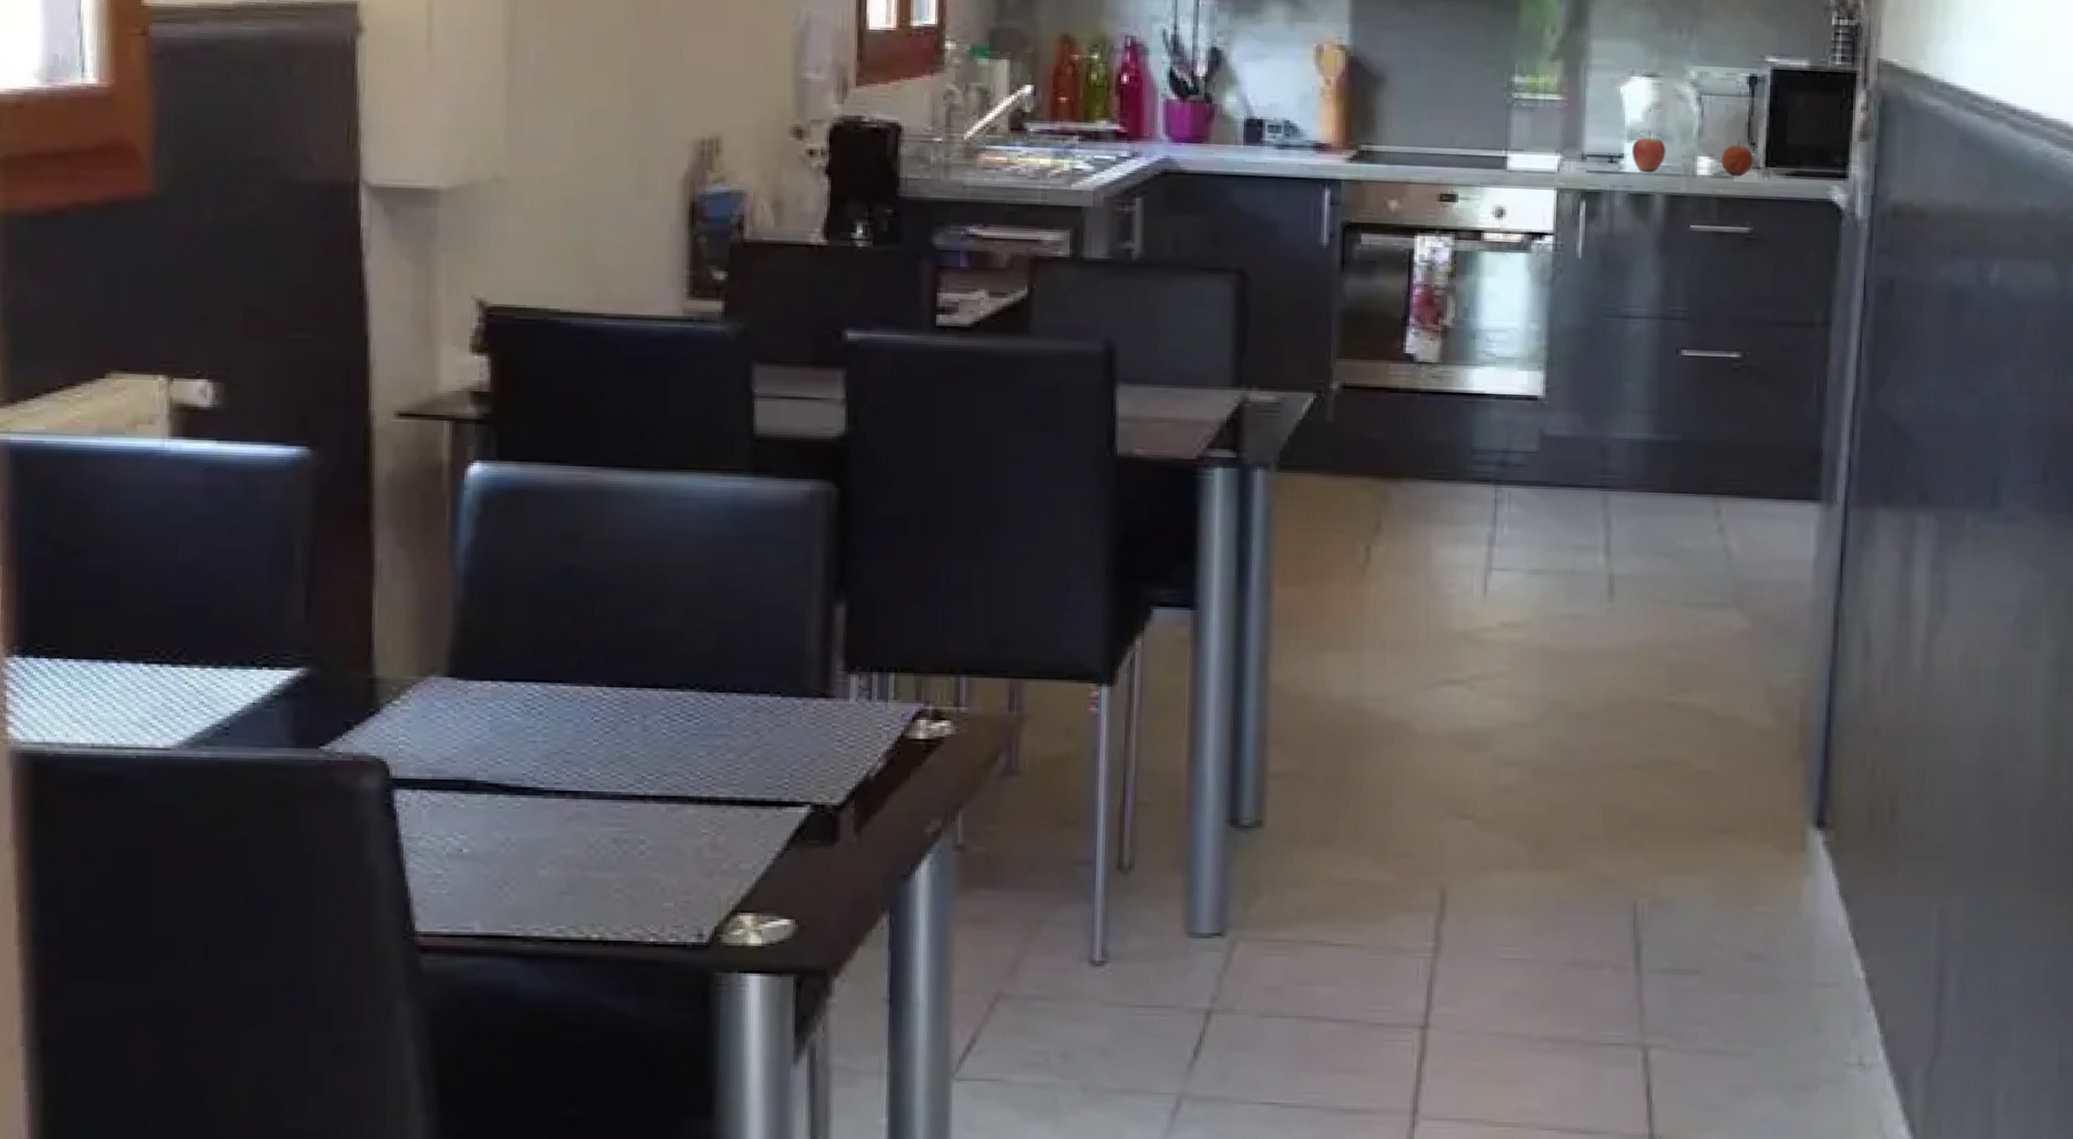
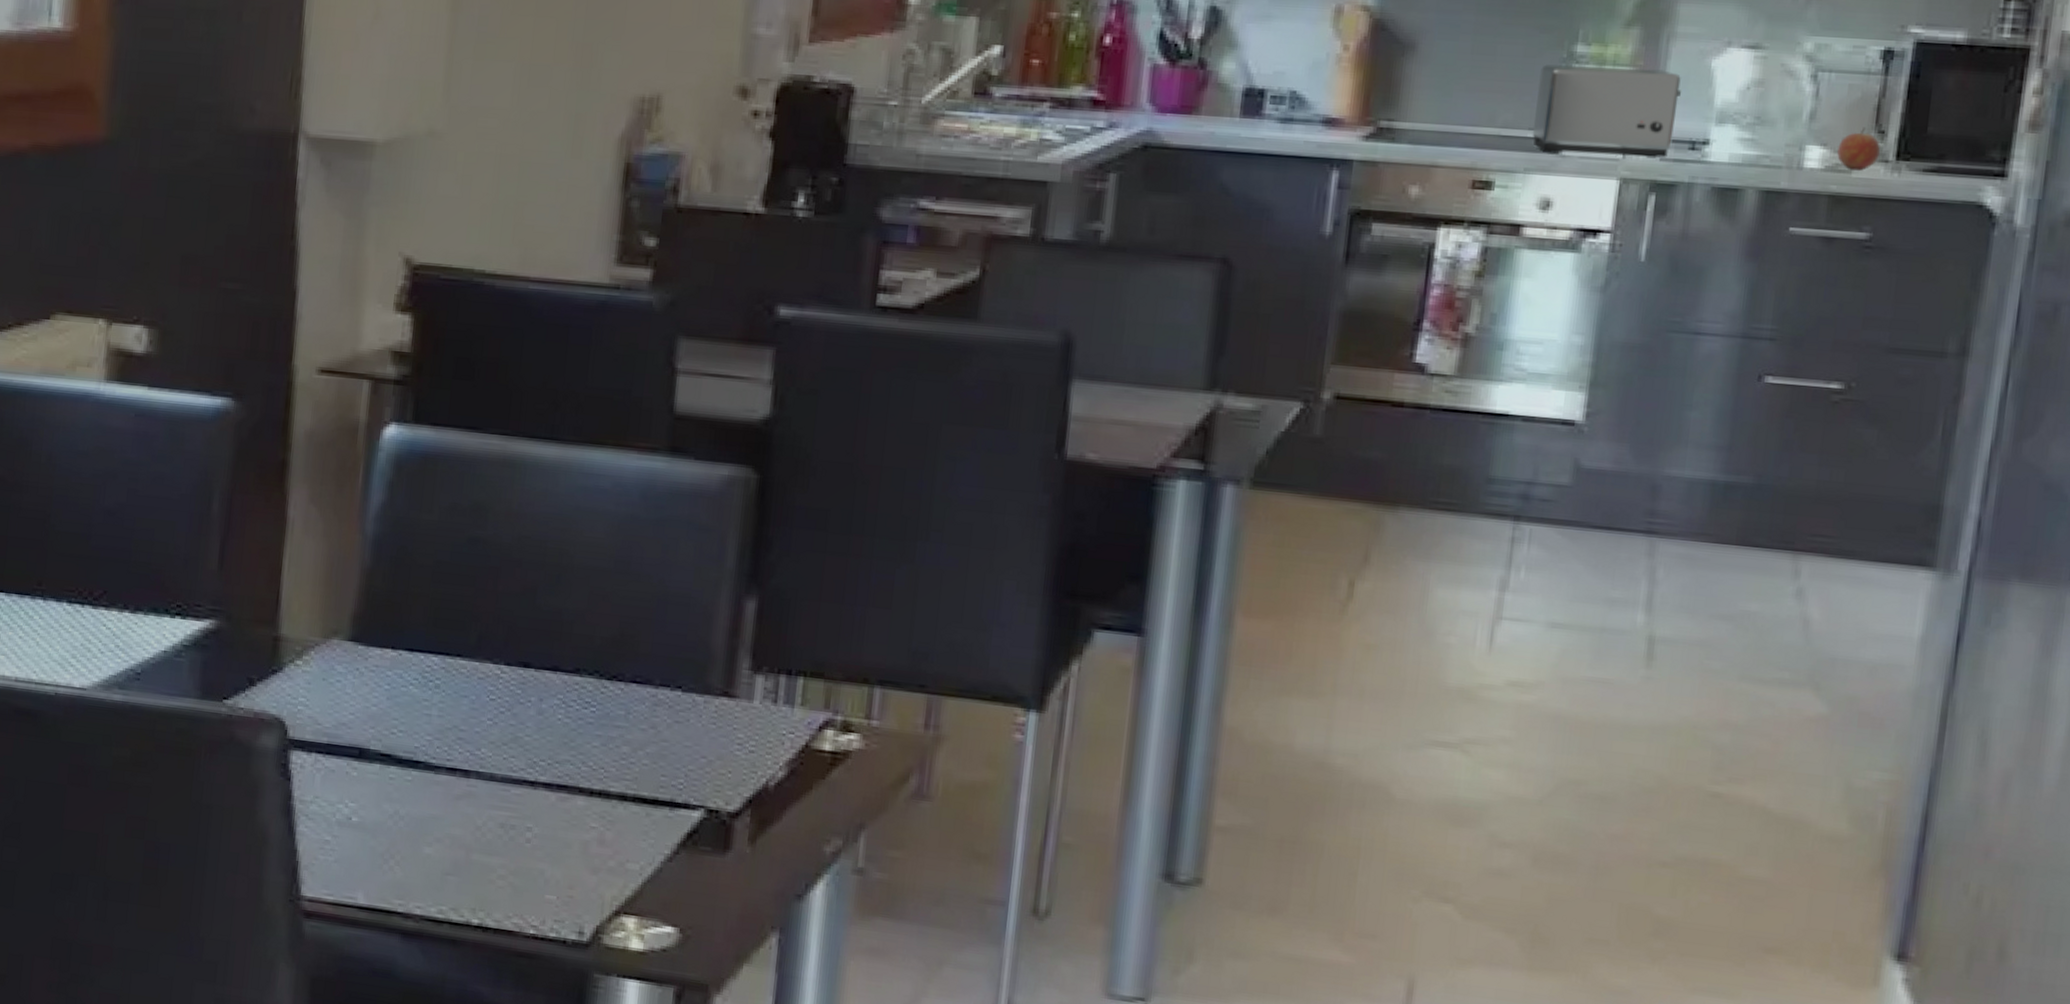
toaster: none [1484,93,1599,171] -> present [1532,64,1682,159]
fruit: present [1632,129,1666,173] -> none [1720,111,1766,163]

